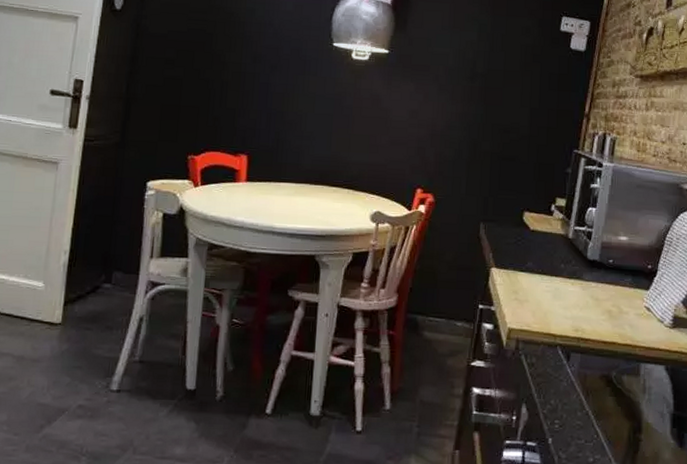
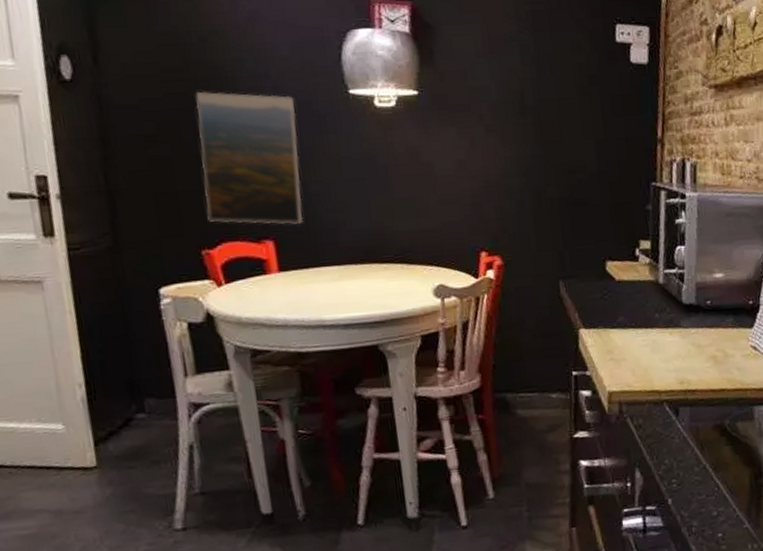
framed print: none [199,30,289,144] -> present [195,91,304,225]

